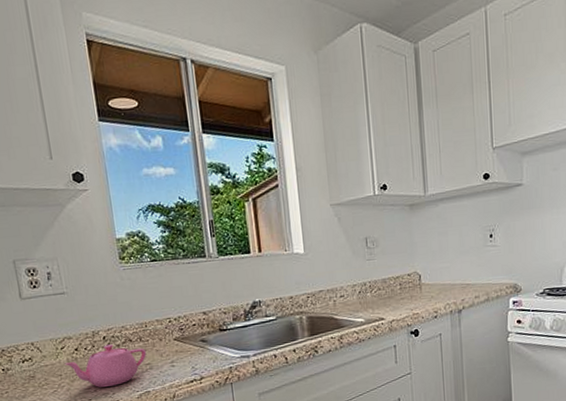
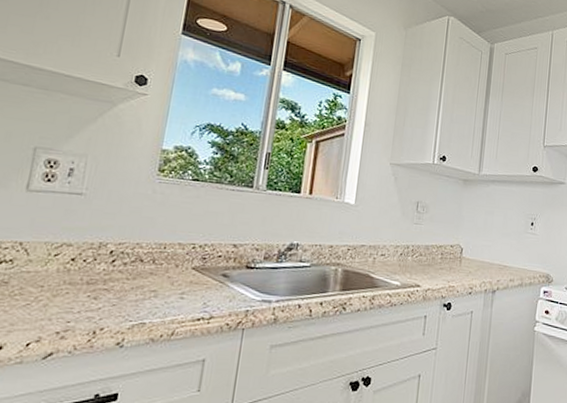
teapot: present [64,344,147,387] -> none [52,260,157,310]

